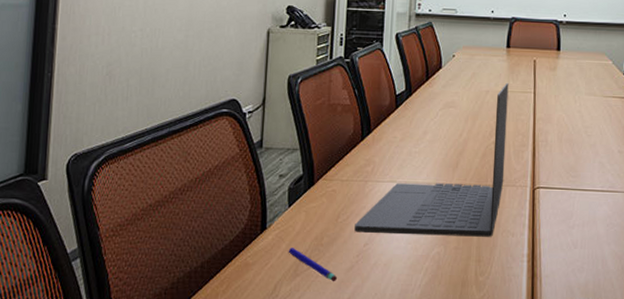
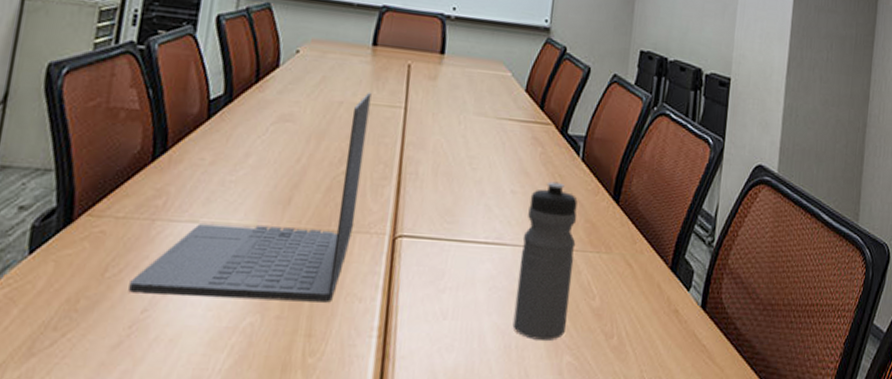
pen: present [288,248,338,282] -> none [21,314,97,365]

